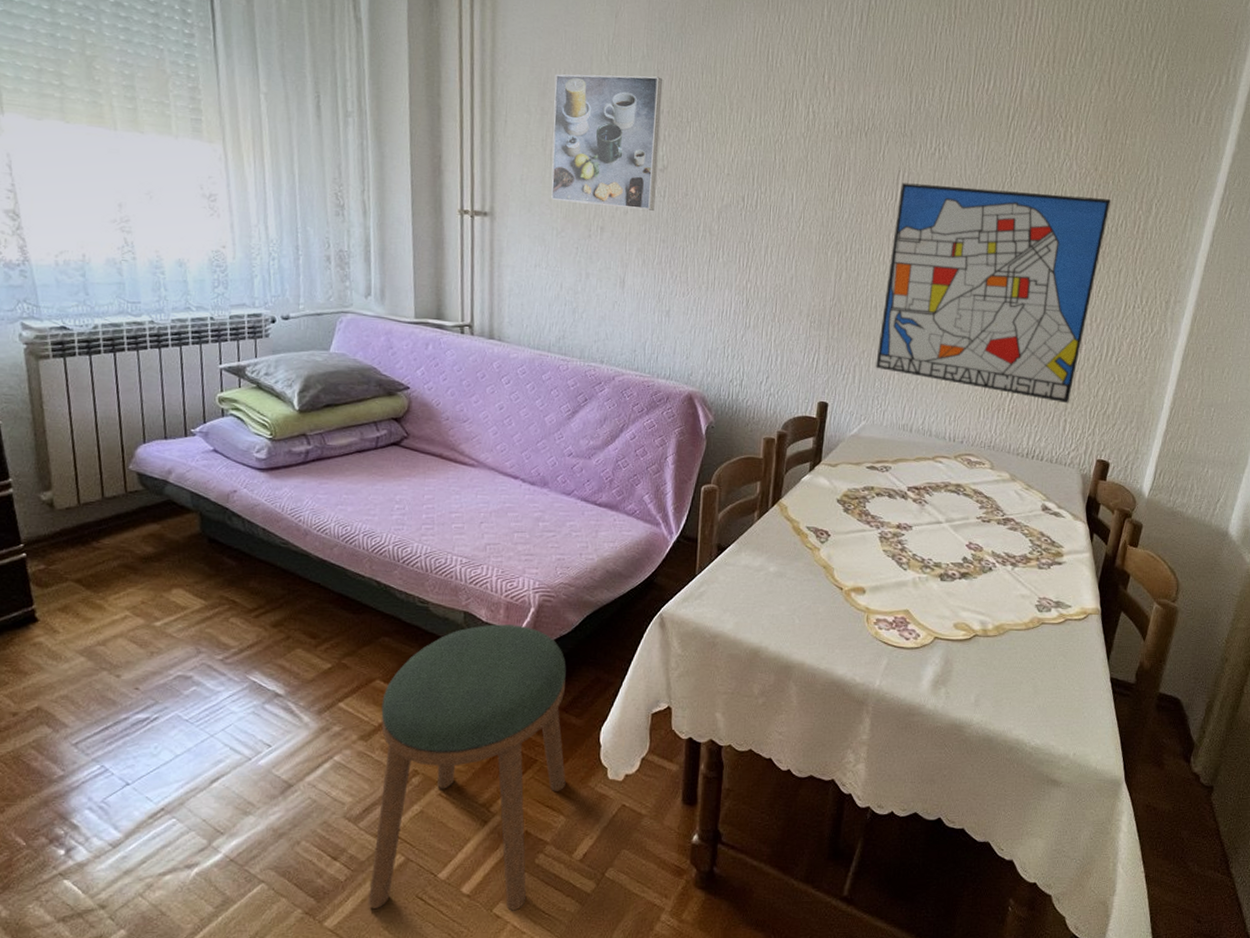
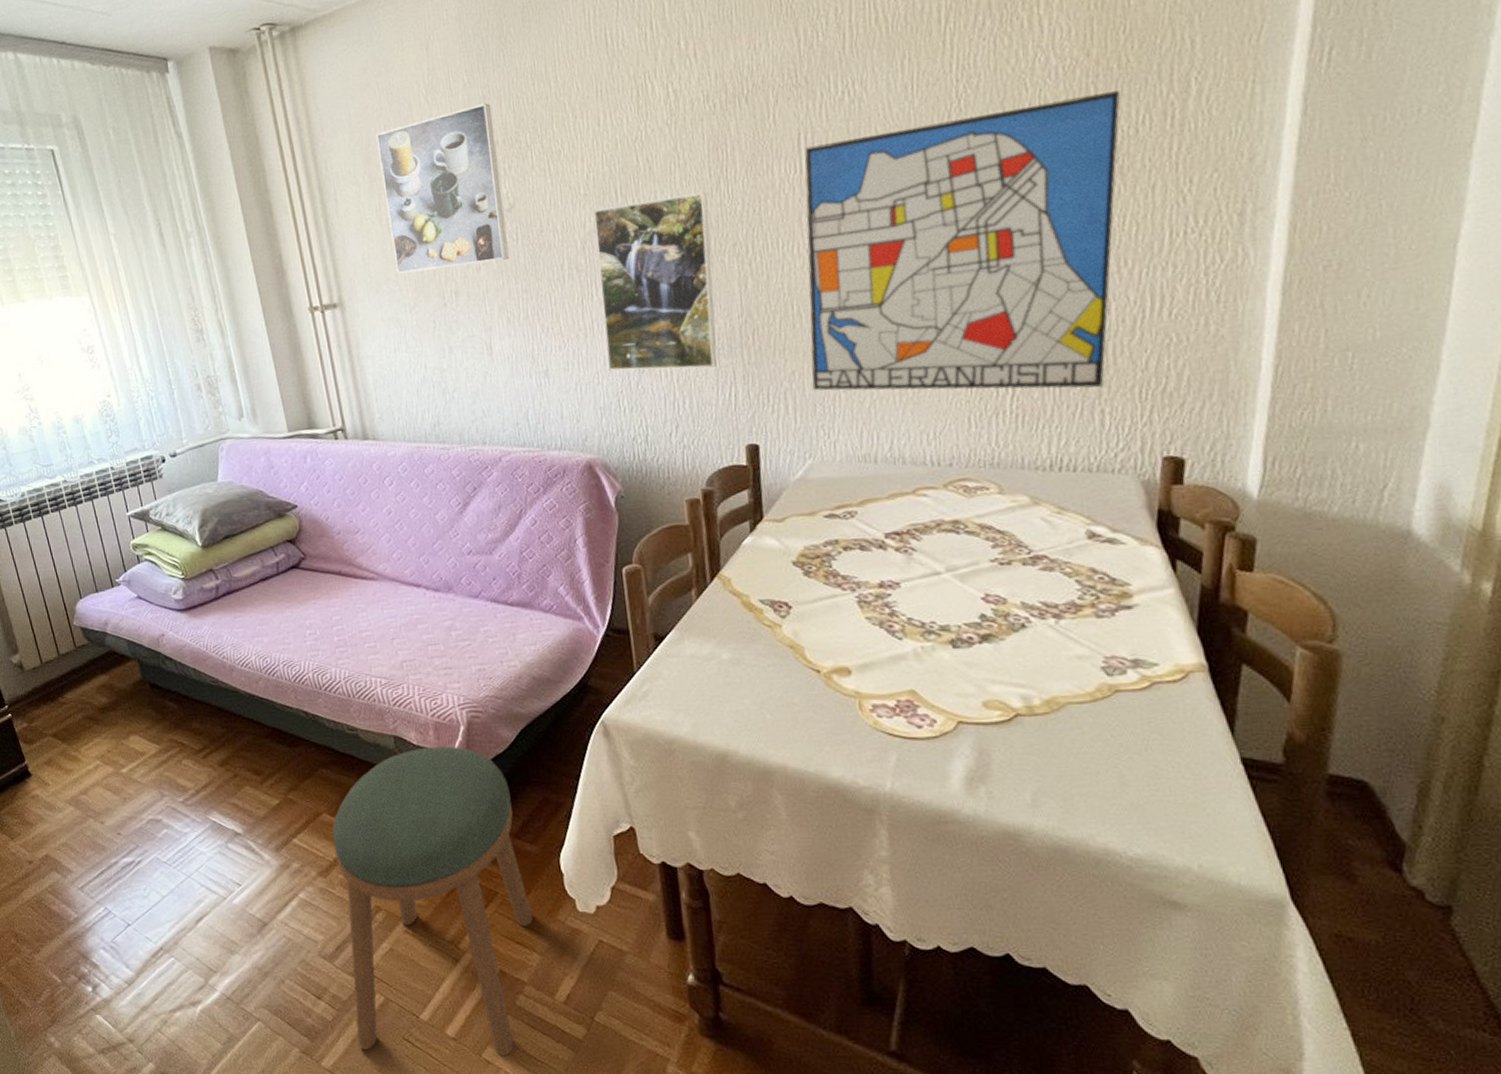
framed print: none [721,188,824,336] -> present [593,191,717,371]

